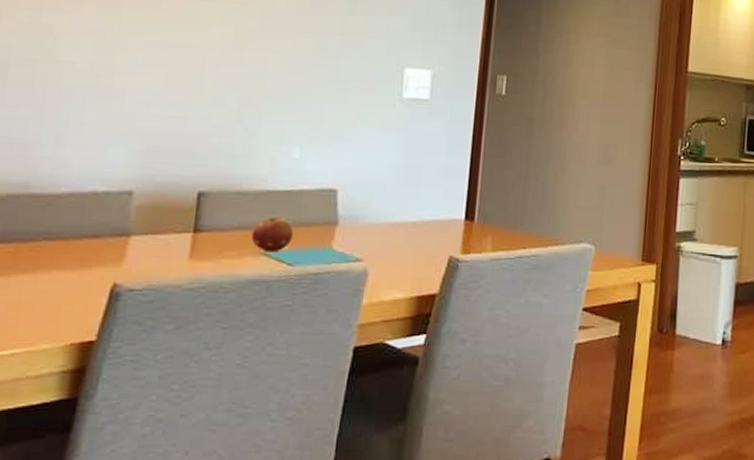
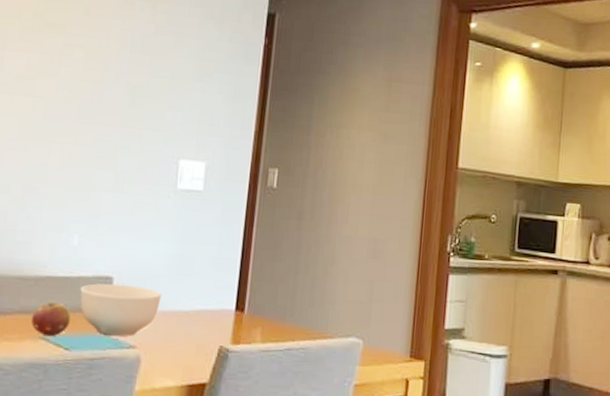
bowl: none [303,196,389,250] -> present [80,283,162,337]

